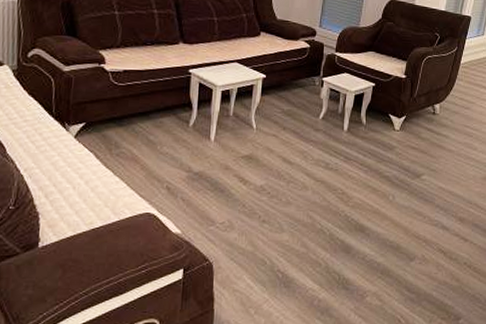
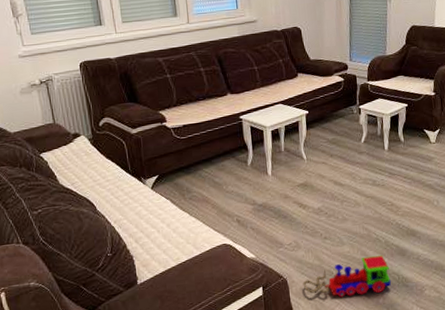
toy train: none [230,250,331,293] -> present [302,255,392,298]

